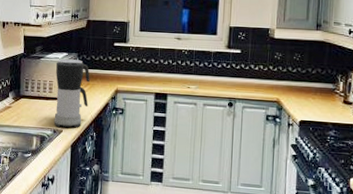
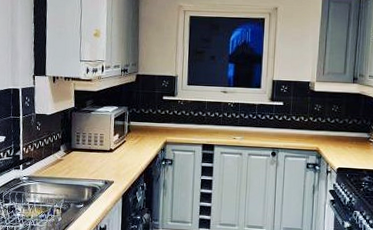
coffee maker: present [54,59,90,128] -> none [105,112,140,179]

